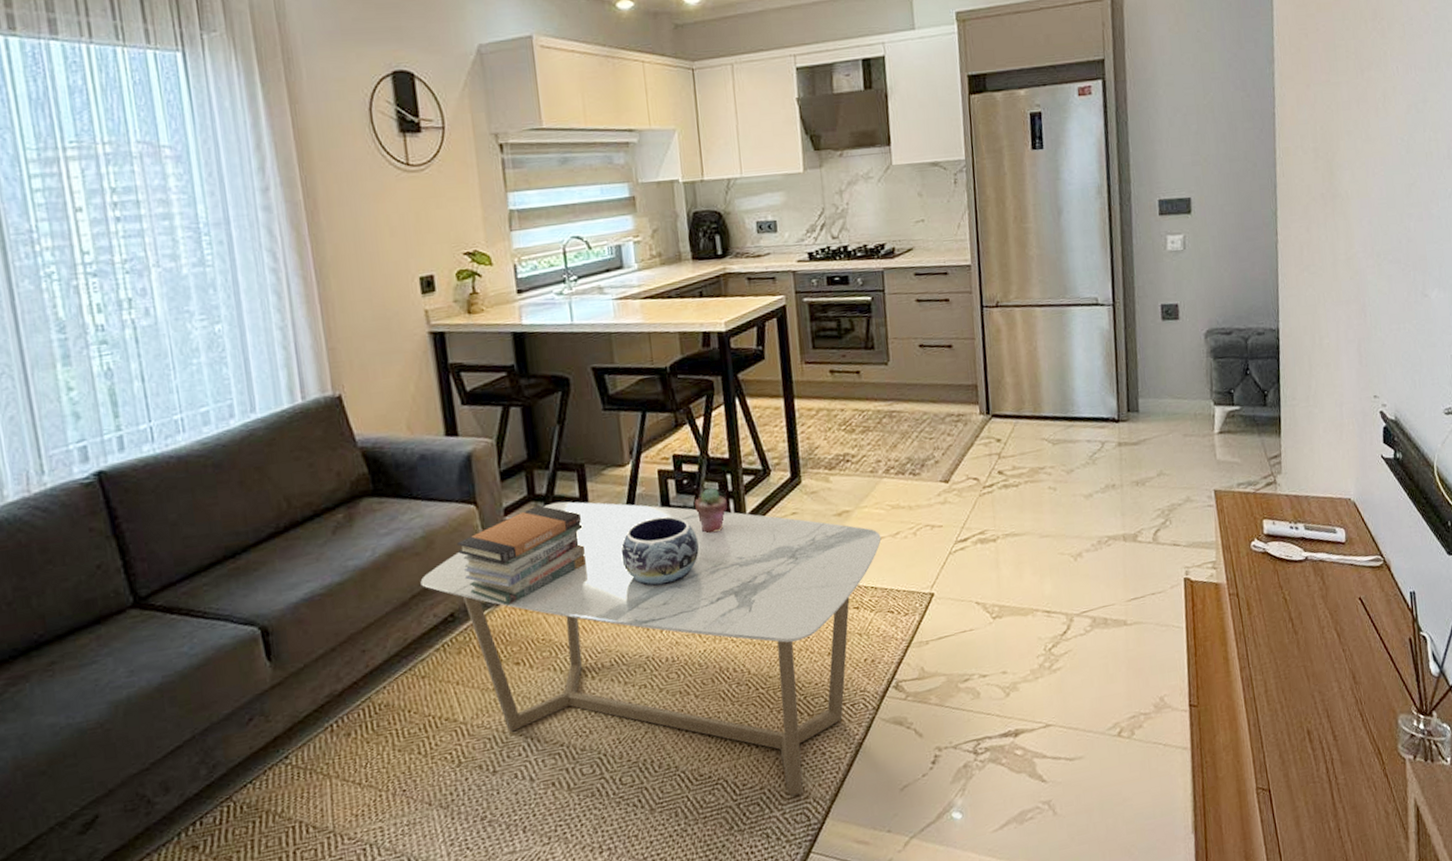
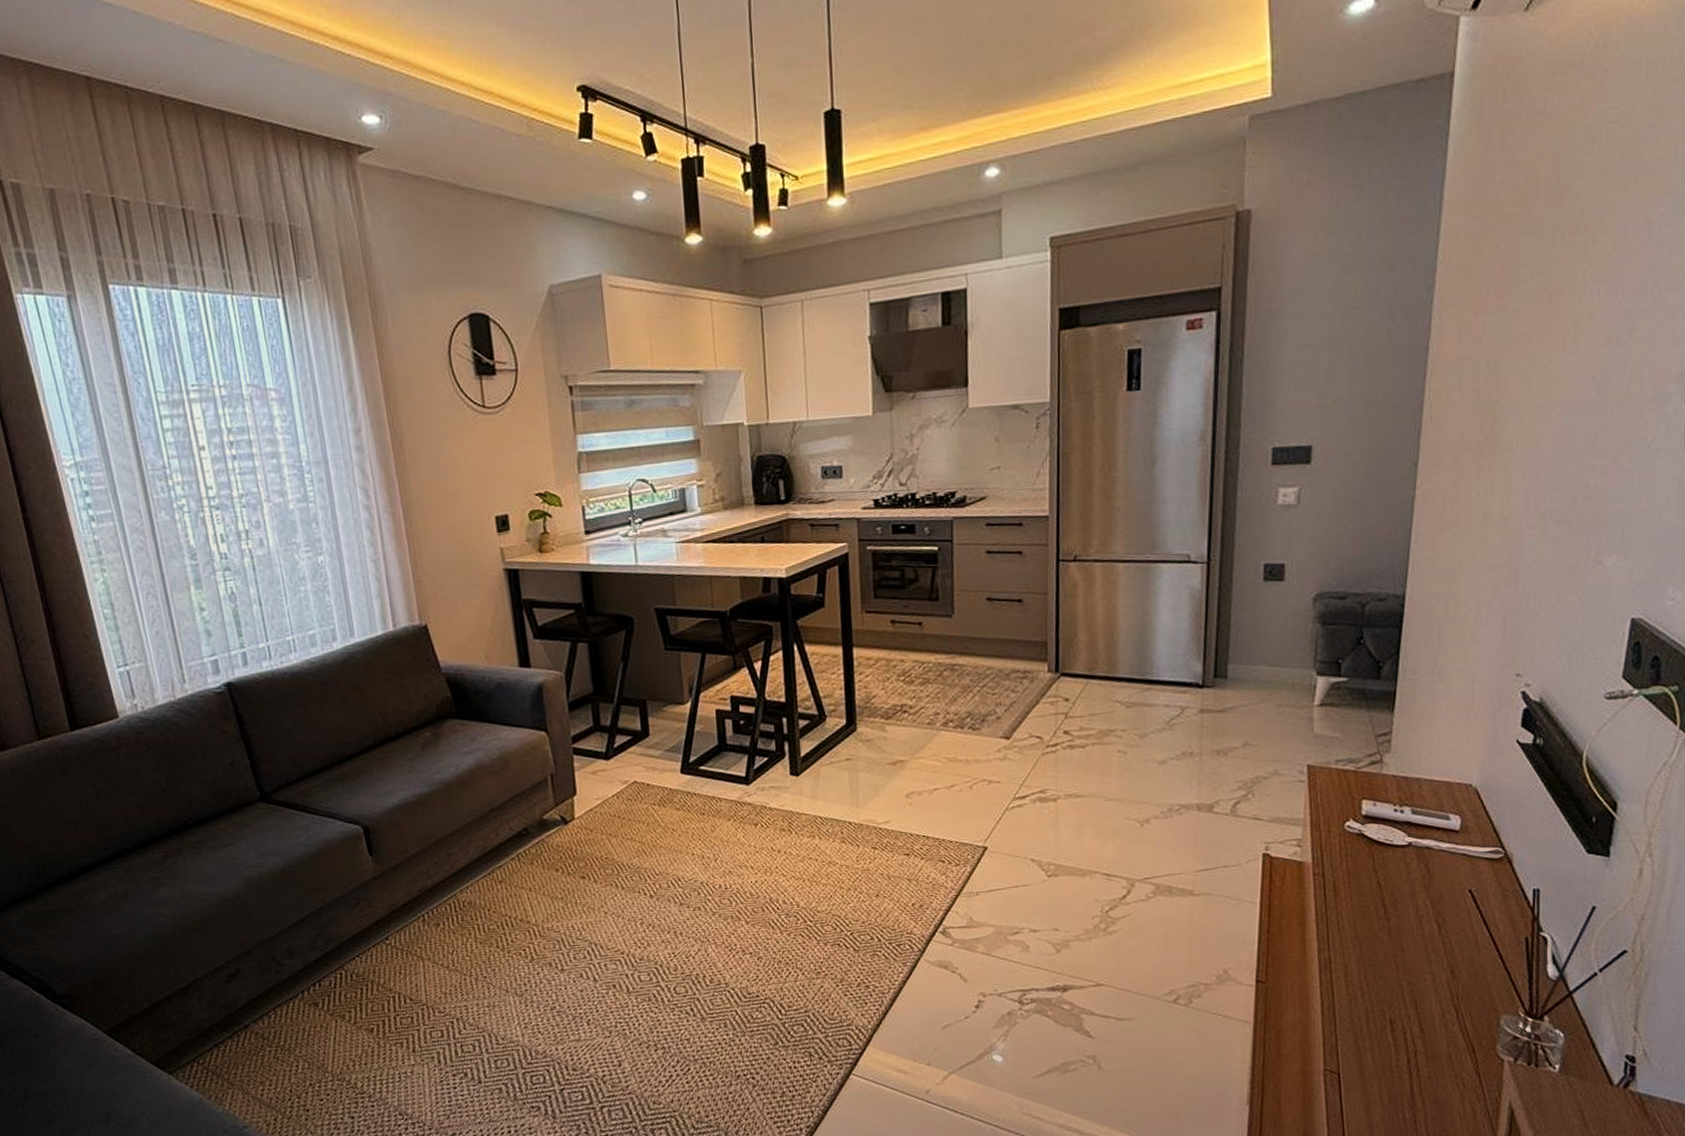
coffee table: present [420,501,882,796] -> none [497,733,936,1022]
book stack: present [457,505,587,606] -> none [530,735,648,825]
decorative bowl: present [620,516,699,586] -> none [679,753,753,819]
potted succulent: present [695,487,728,534] -> none [750,729,782,773]

